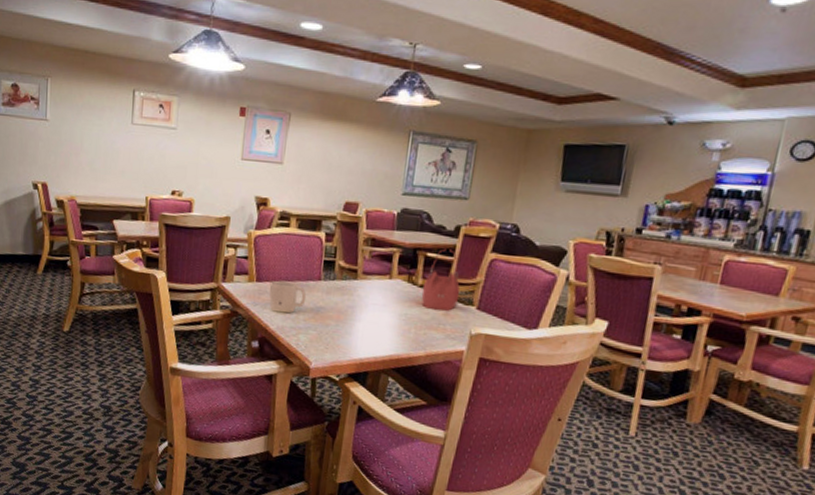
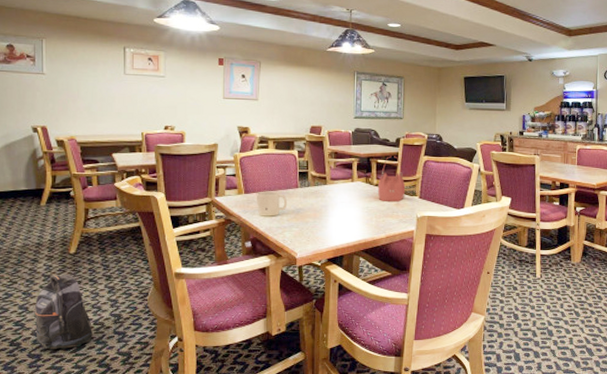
backpack: none [26,353,81,436] -> present [35,274,93,350]

